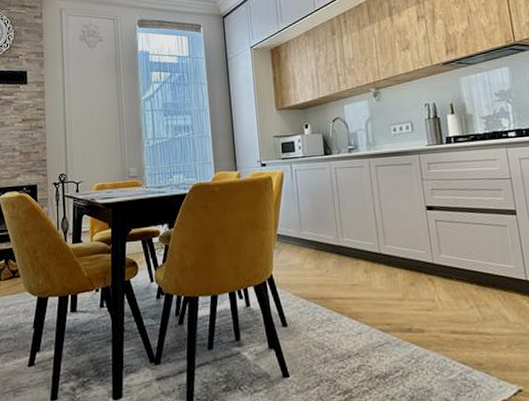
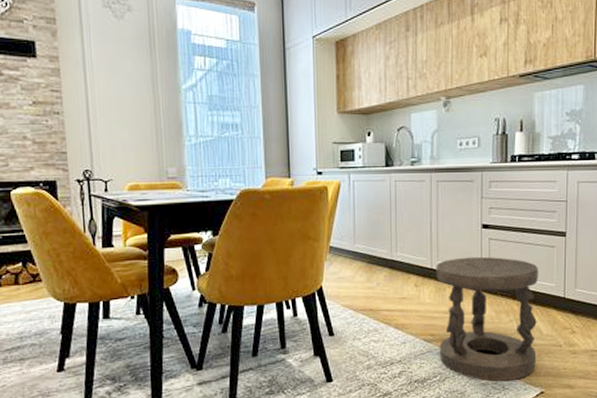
stool: none [384,239,508,378] -> present [436,256,538,382]

